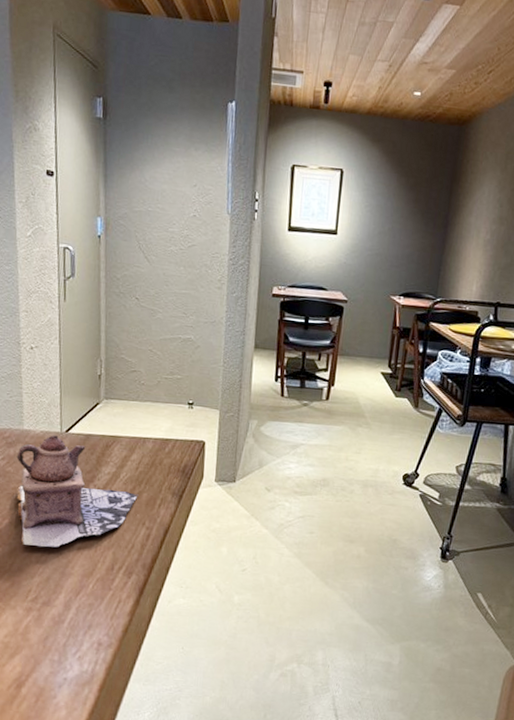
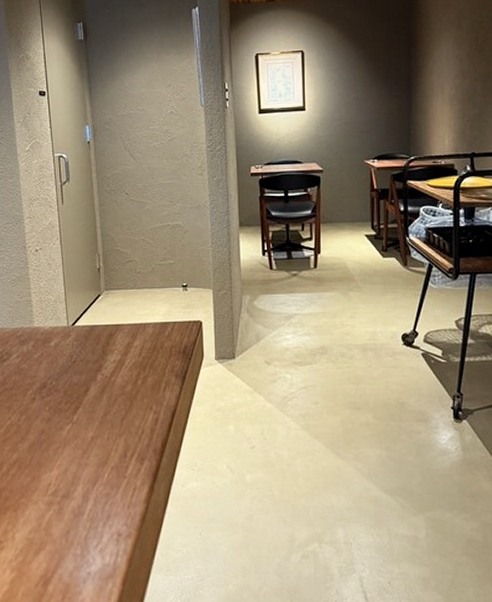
teapot: present [16,435,138,548] -> none [29,330,144,440]

